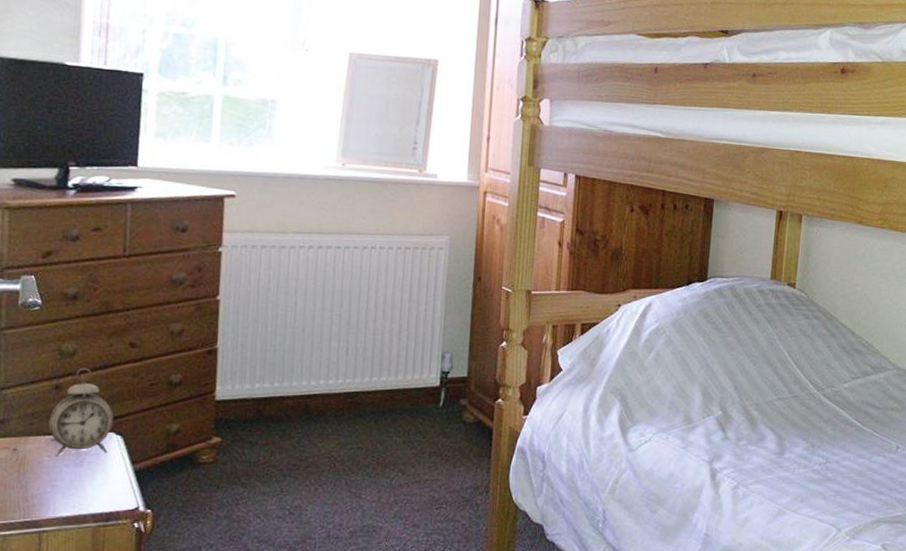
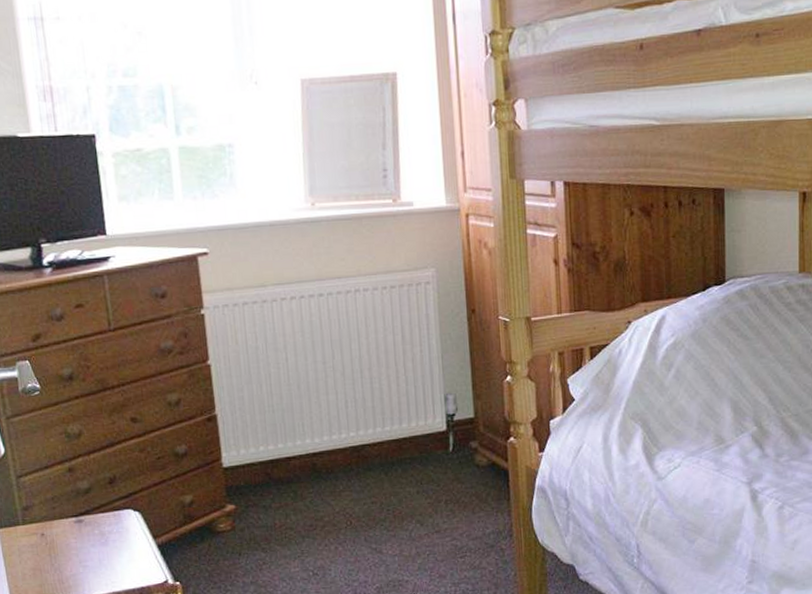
alarm clock: present [48,367,113,457] -> none [68,447,129,538]

